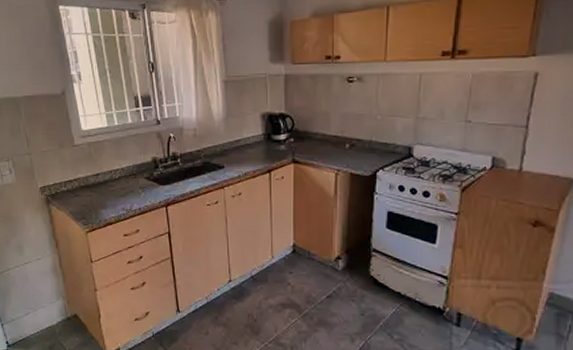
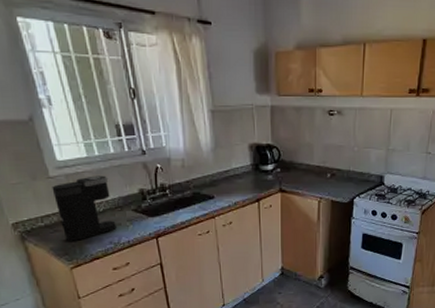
coffee maker: none [76,144,129,206] -> present [52,175,116,241]

